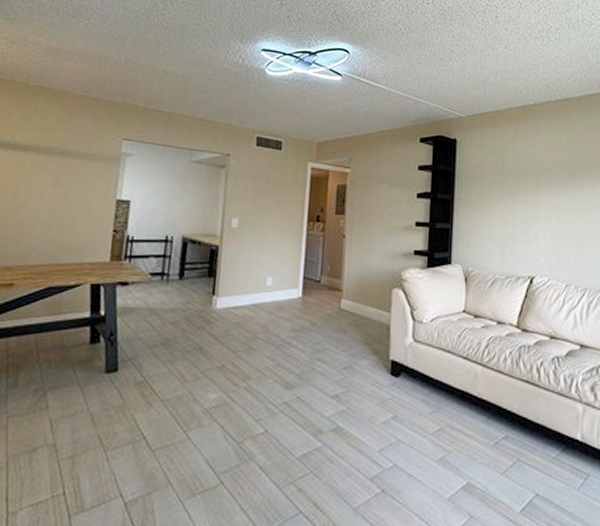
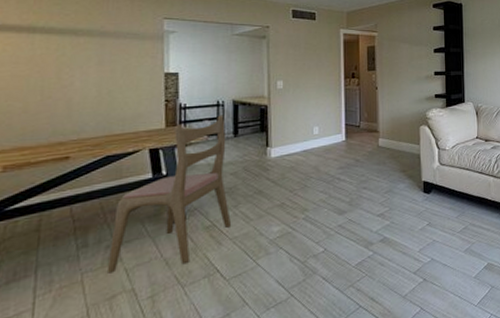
dining chair: none [31,252,172,424] -> present [106,115,232,274]

